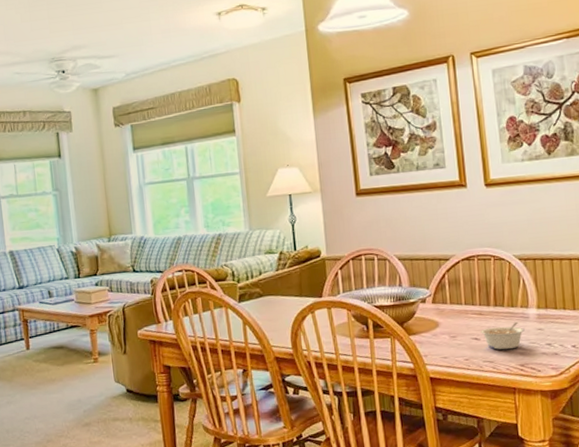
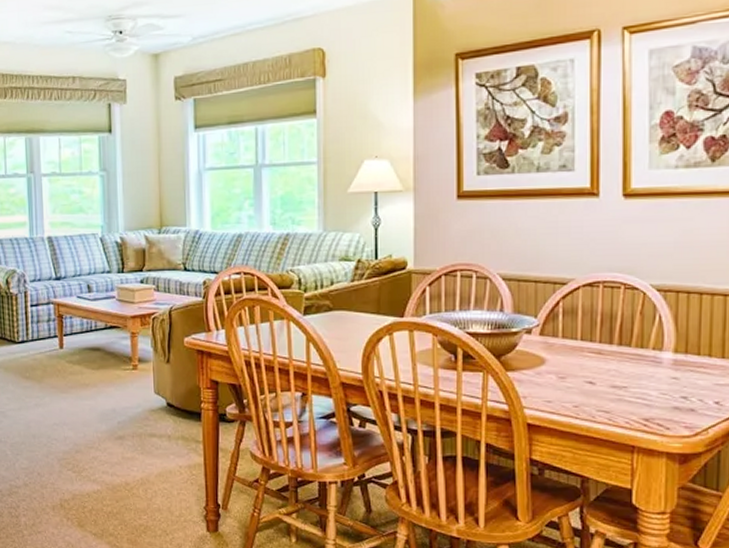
legume: present [481,321,525,350] -> none [598,366,655,398]

